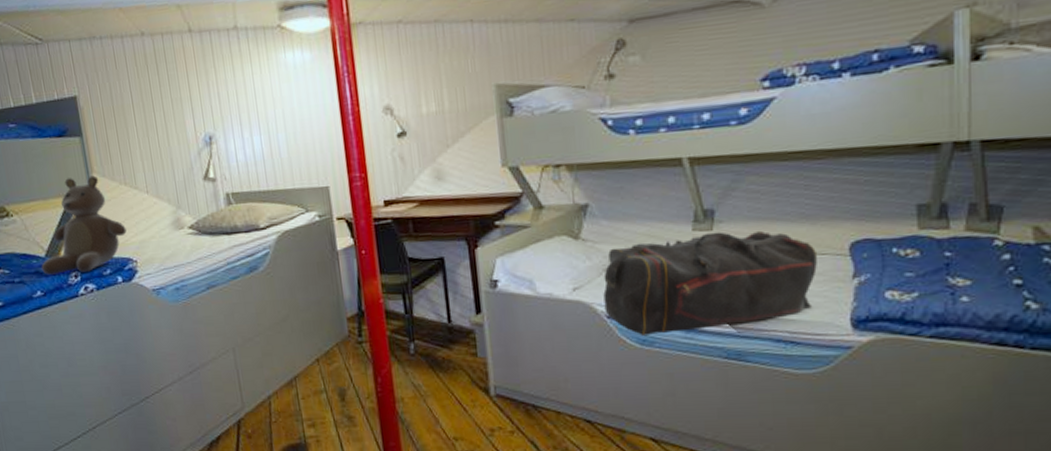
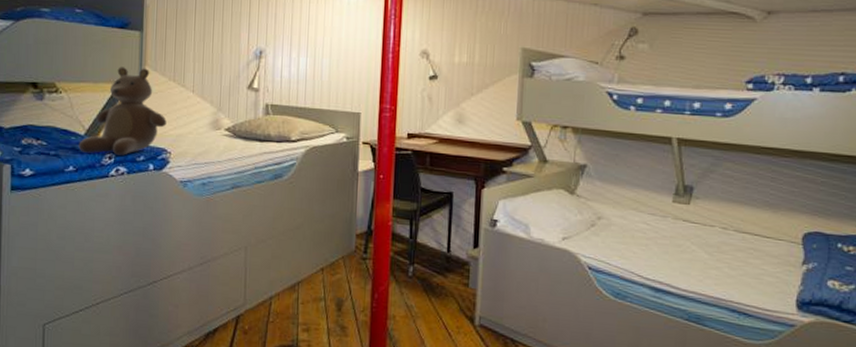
duffel bag: present [603,230,818,335] -> none [587,206,776,292]

